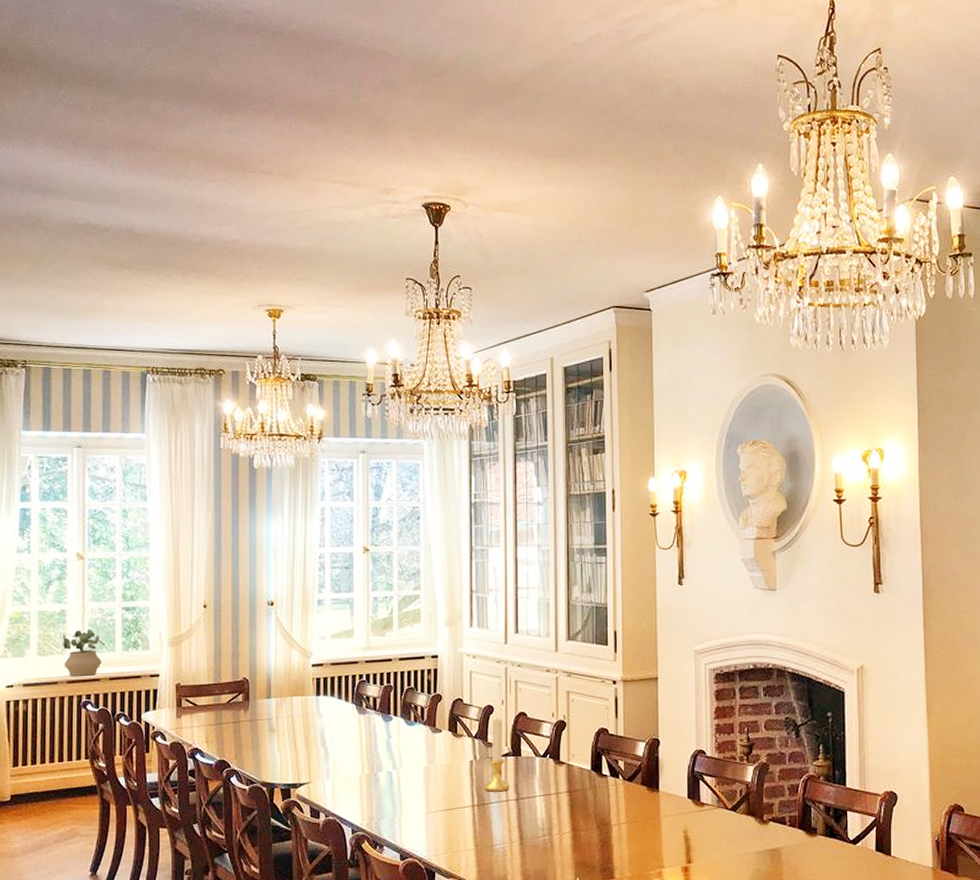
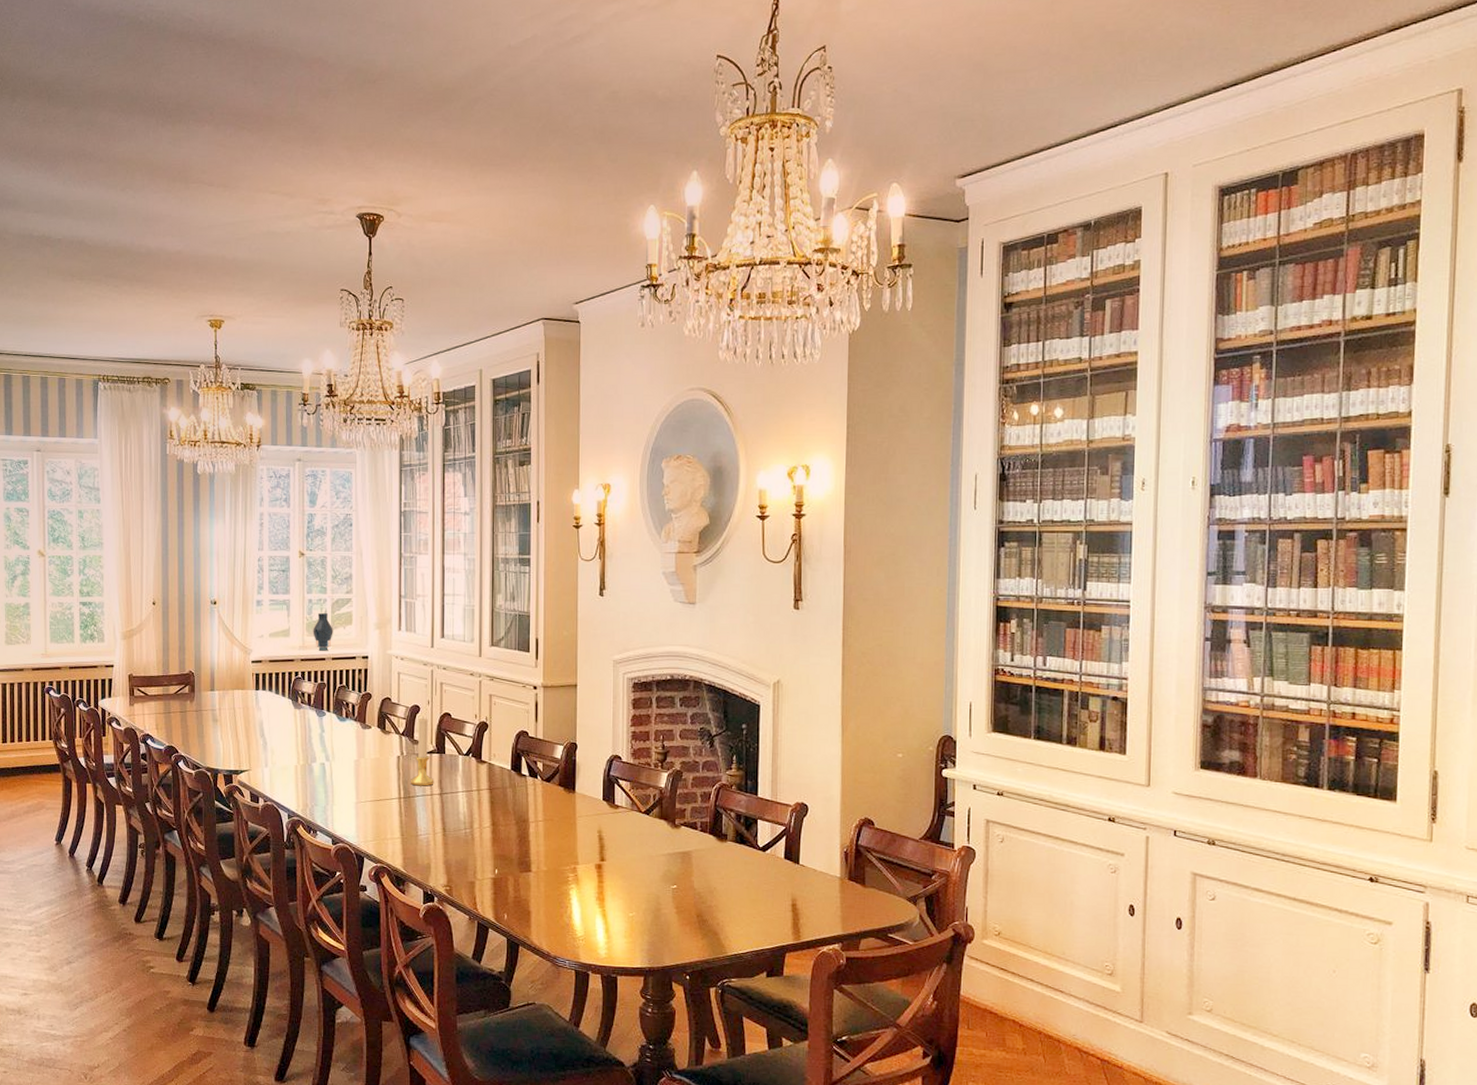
potted plant: present [63,630,106,676] -> none [28,622,65,664]
vase: none [378,611,400,651] -> present [313,613,333,651]

